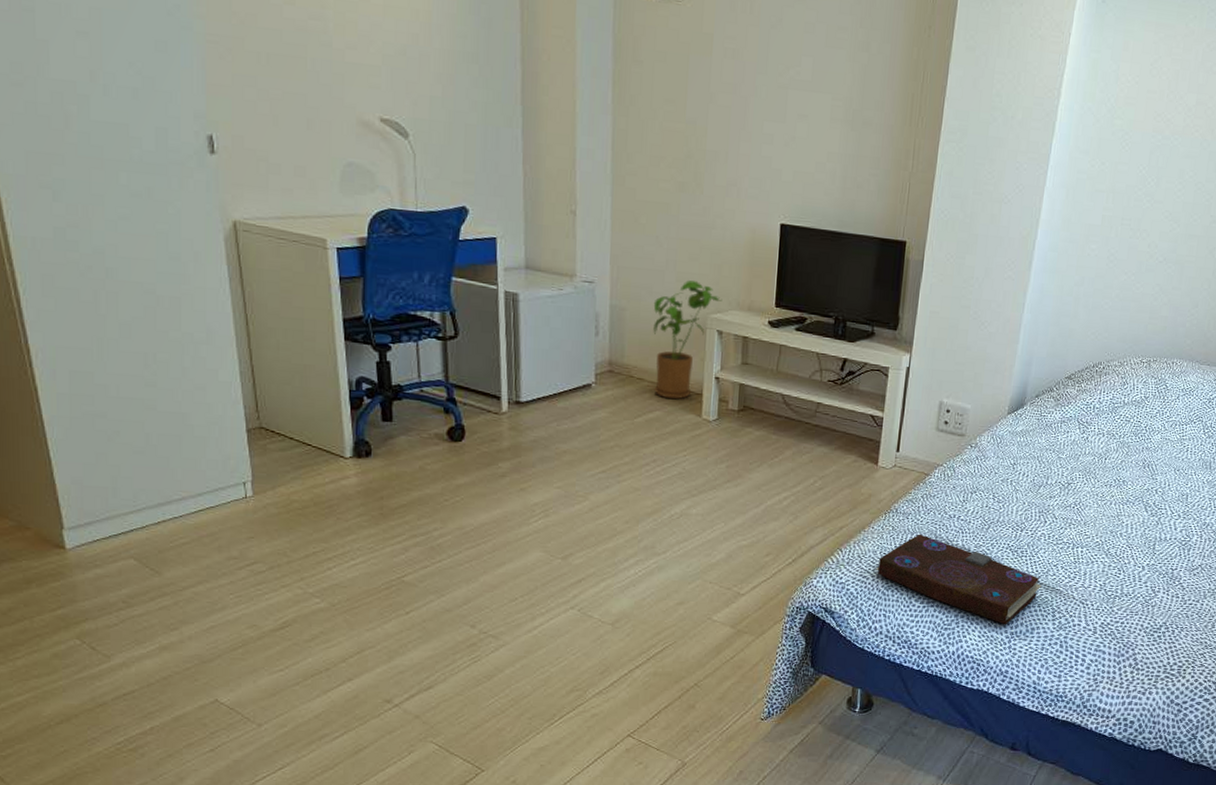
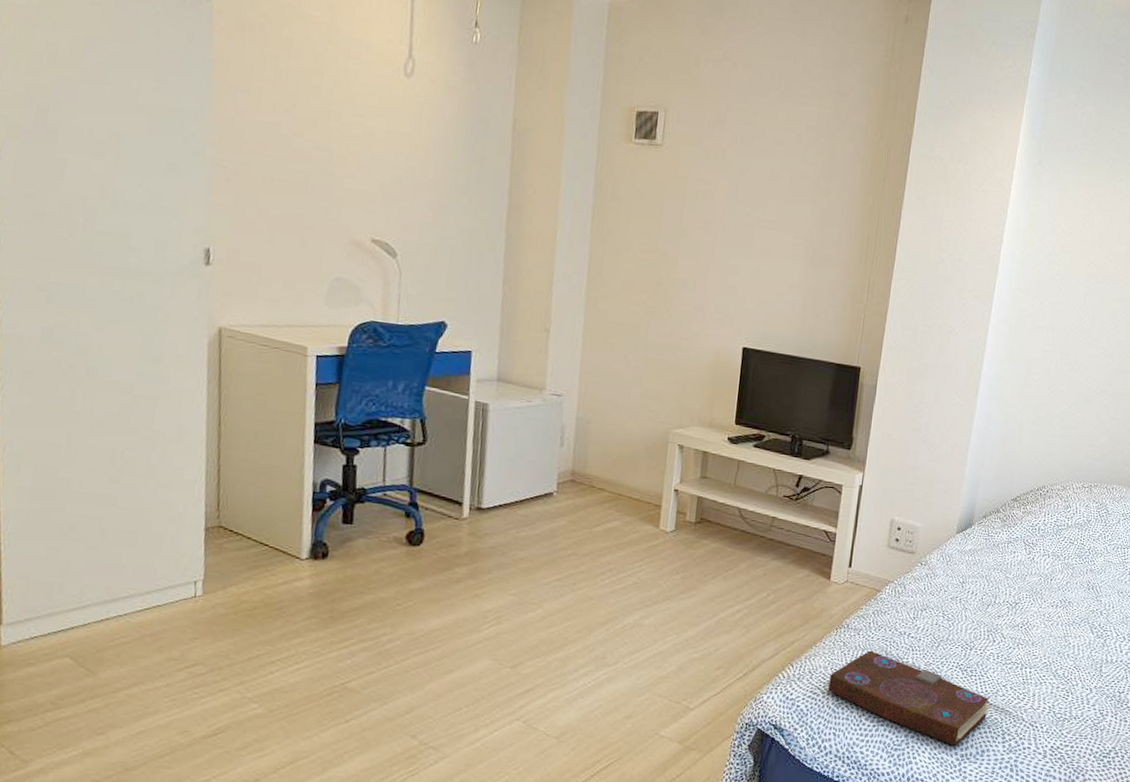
house plant: present [653,280,722,400] -> none [614,397,685,510]

